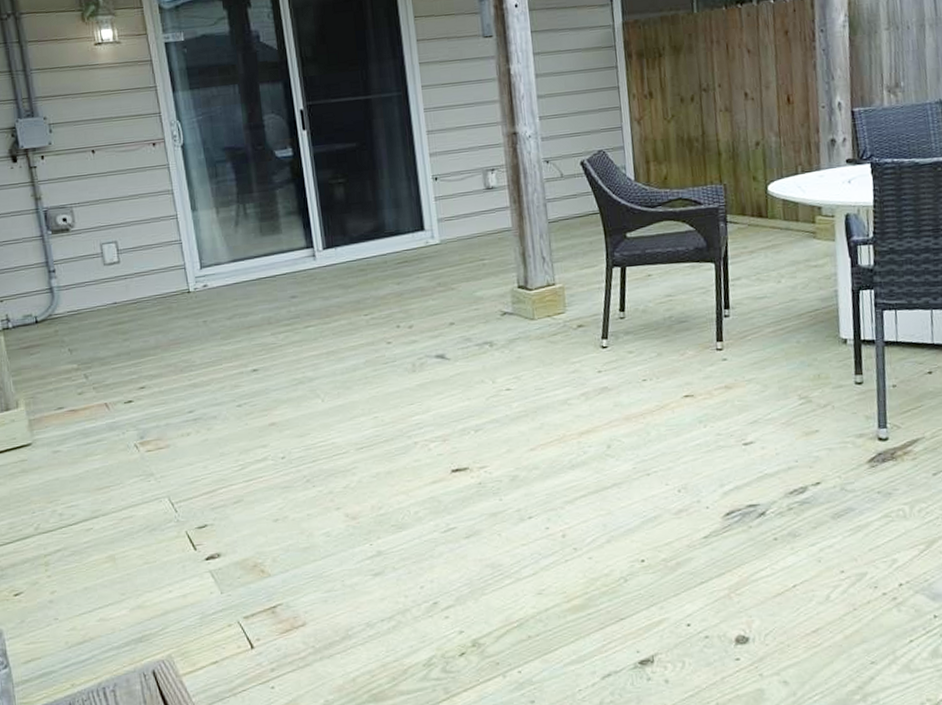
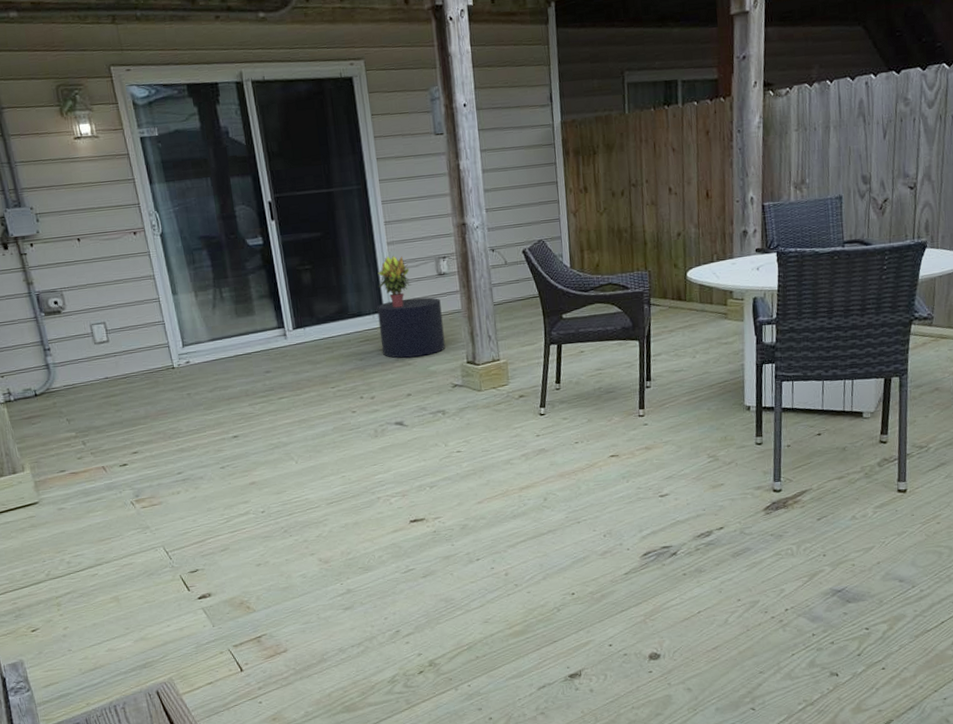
stool: none [417,214,494,282] -> present [377,297,446,358]
potted plant: none [418,168,456,226] -> present [378,255,411,308]

